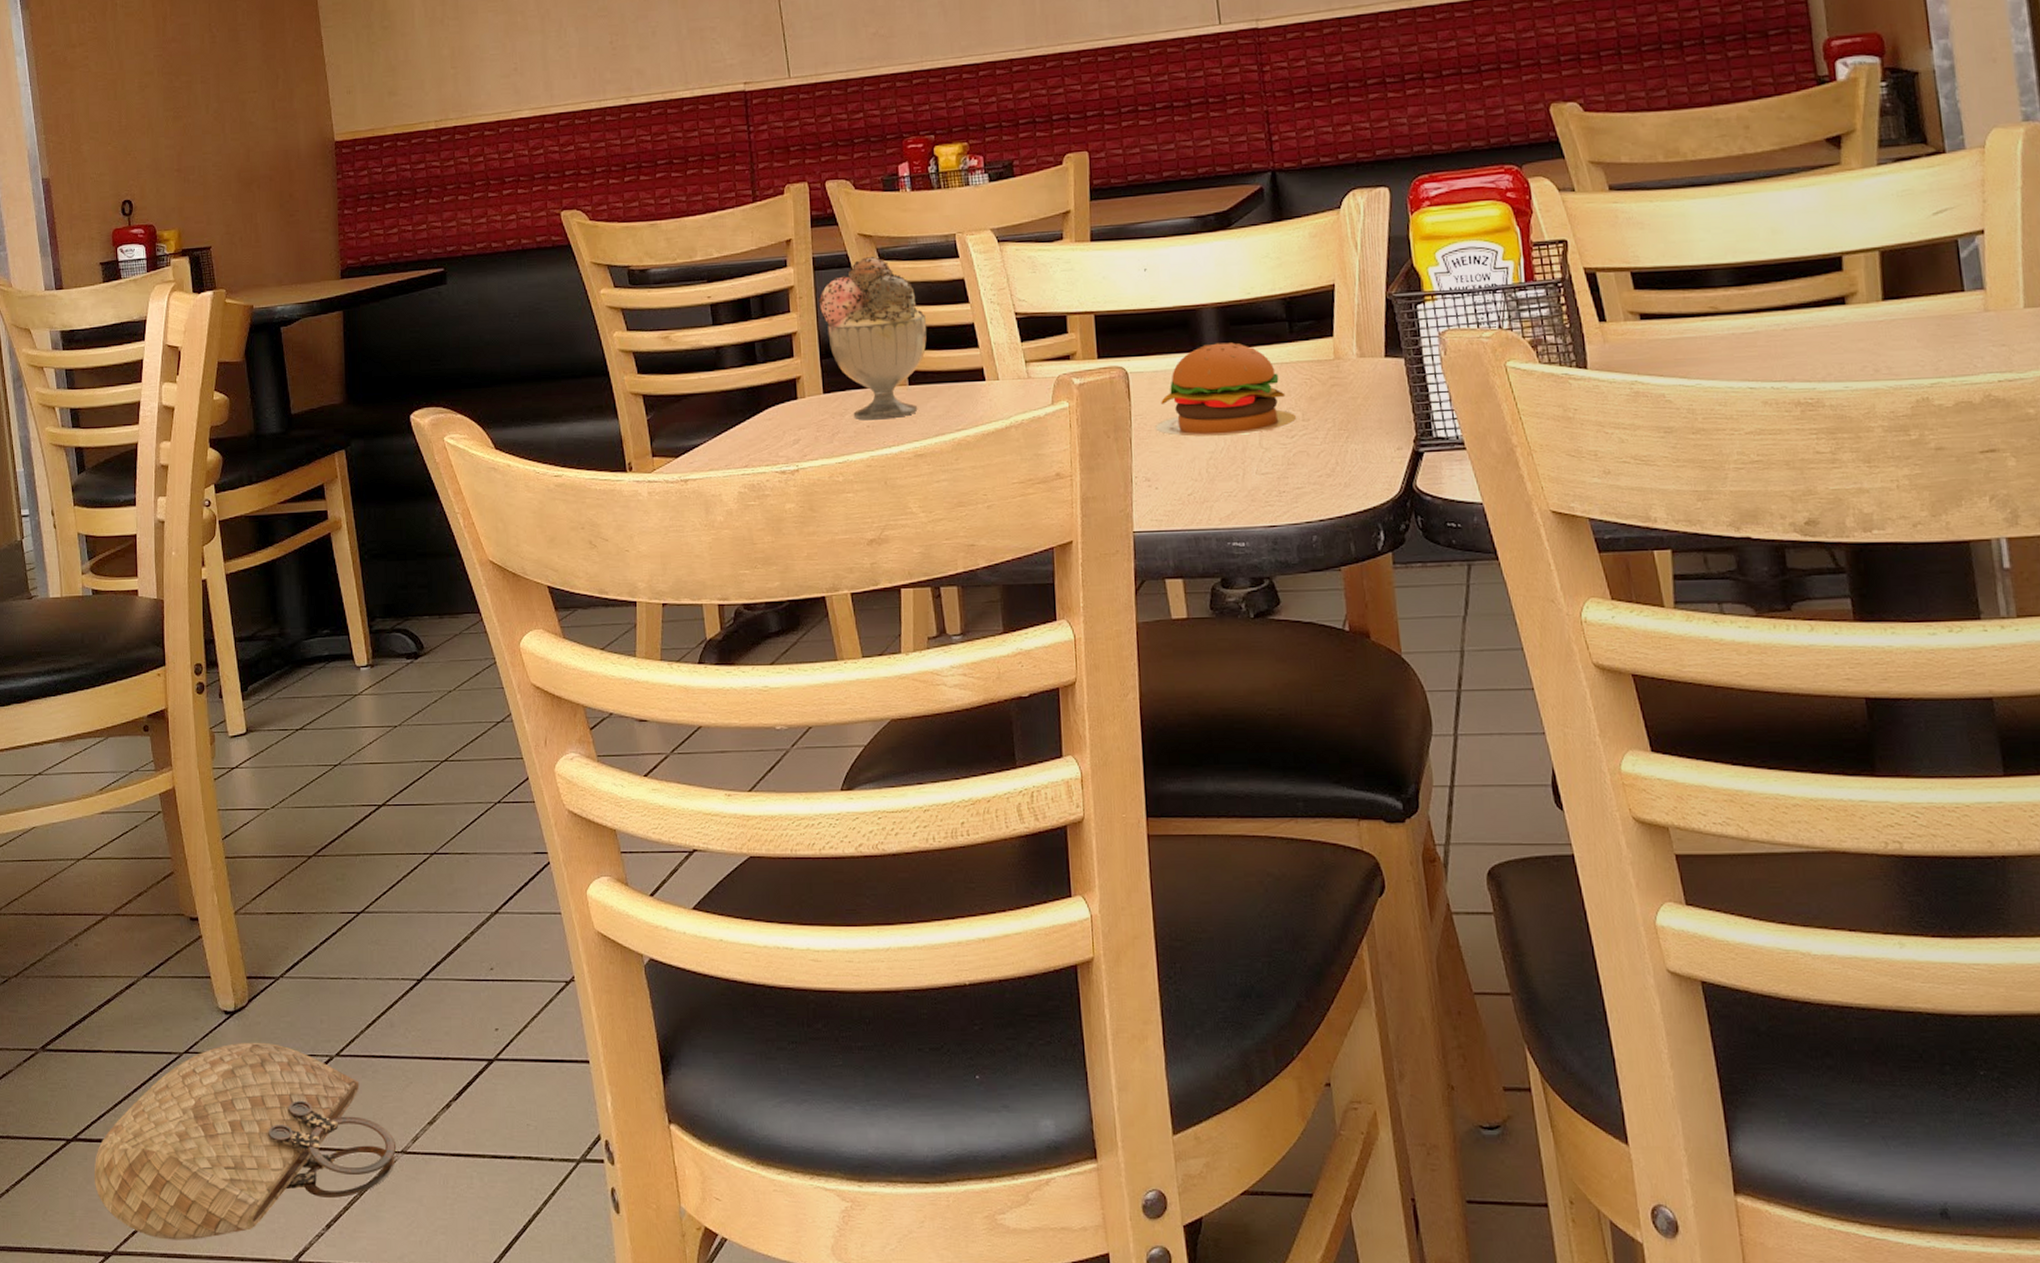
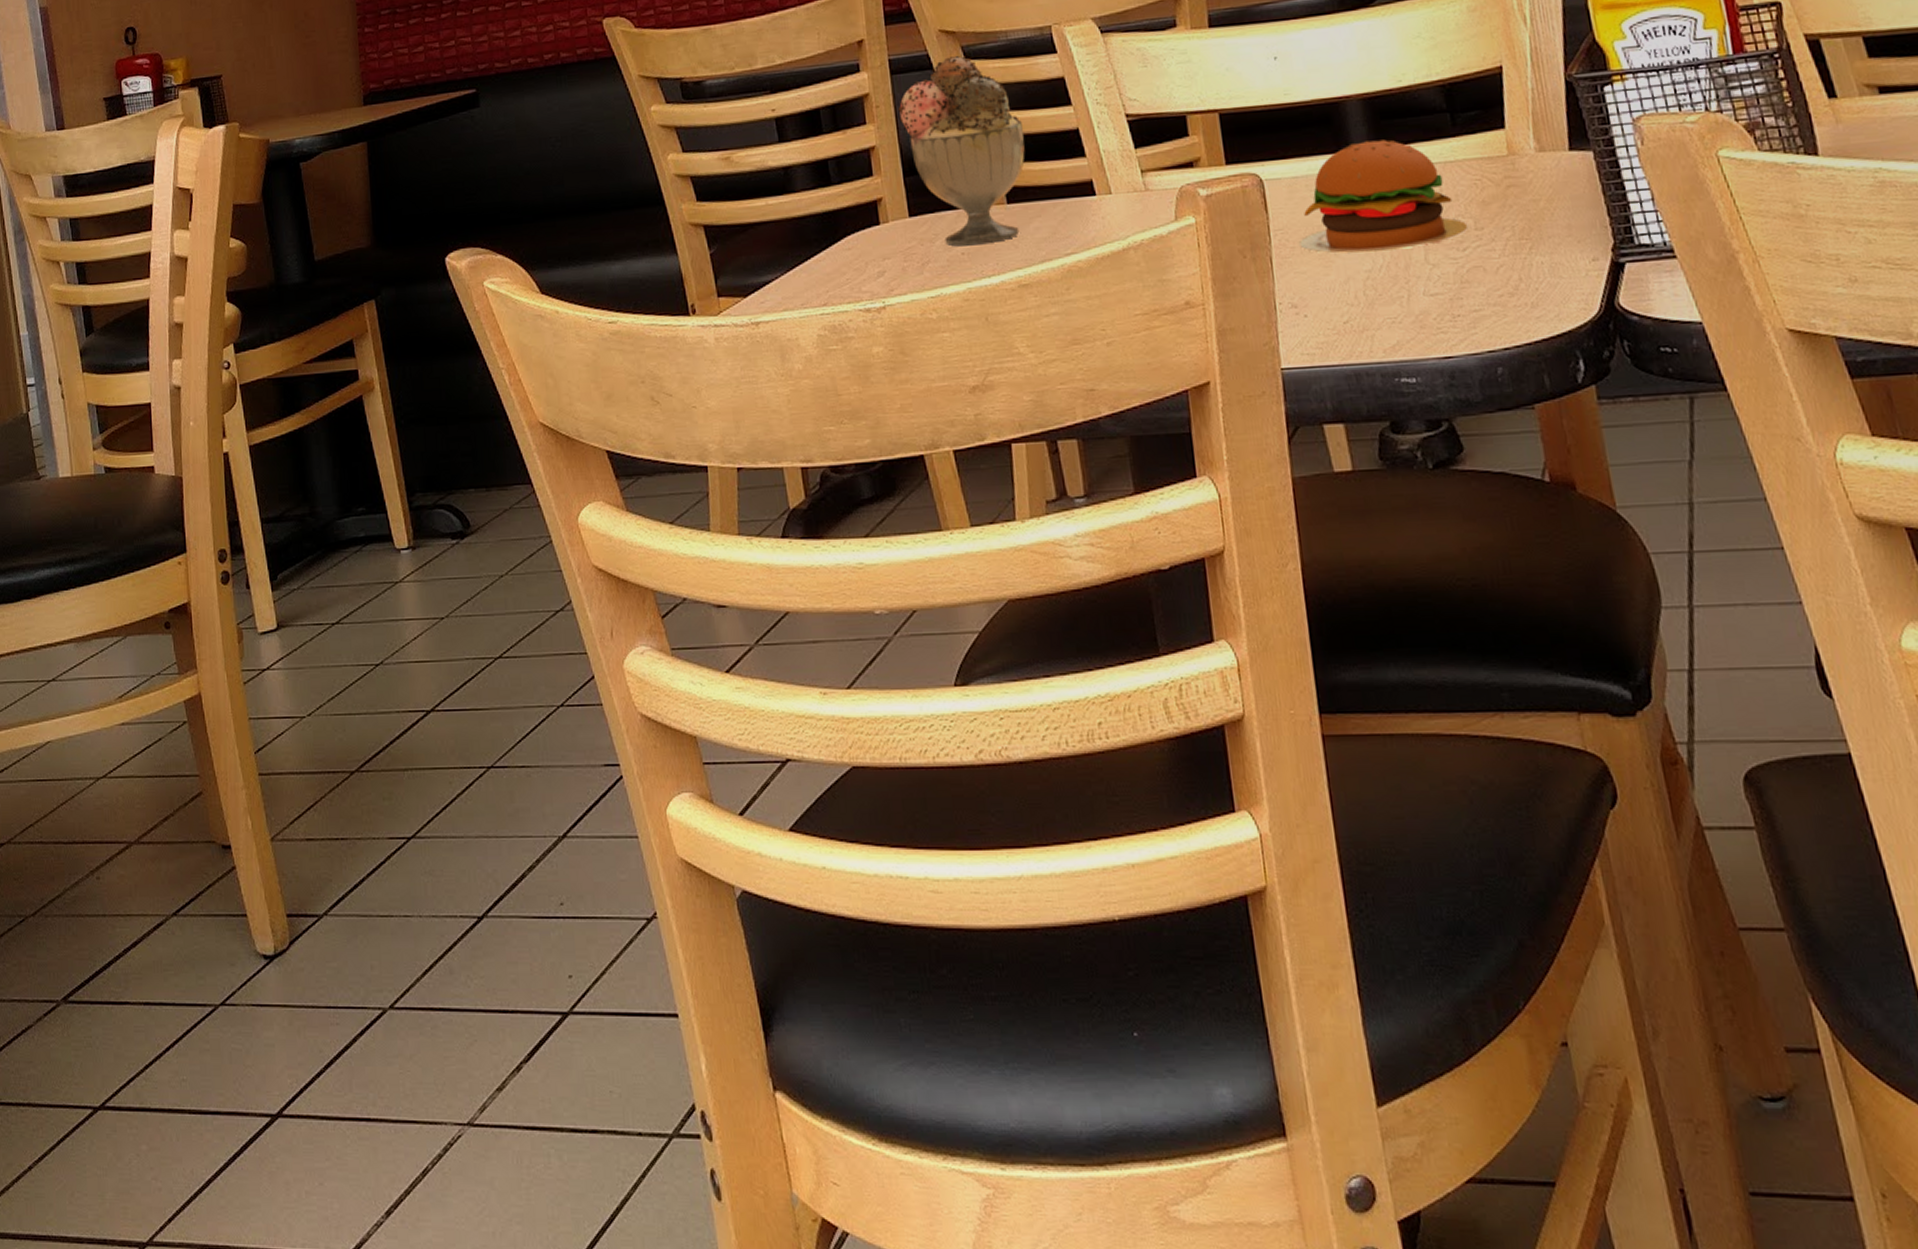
handbag: present [94,1042,397,1240] -> none [124,992,462,1229]

